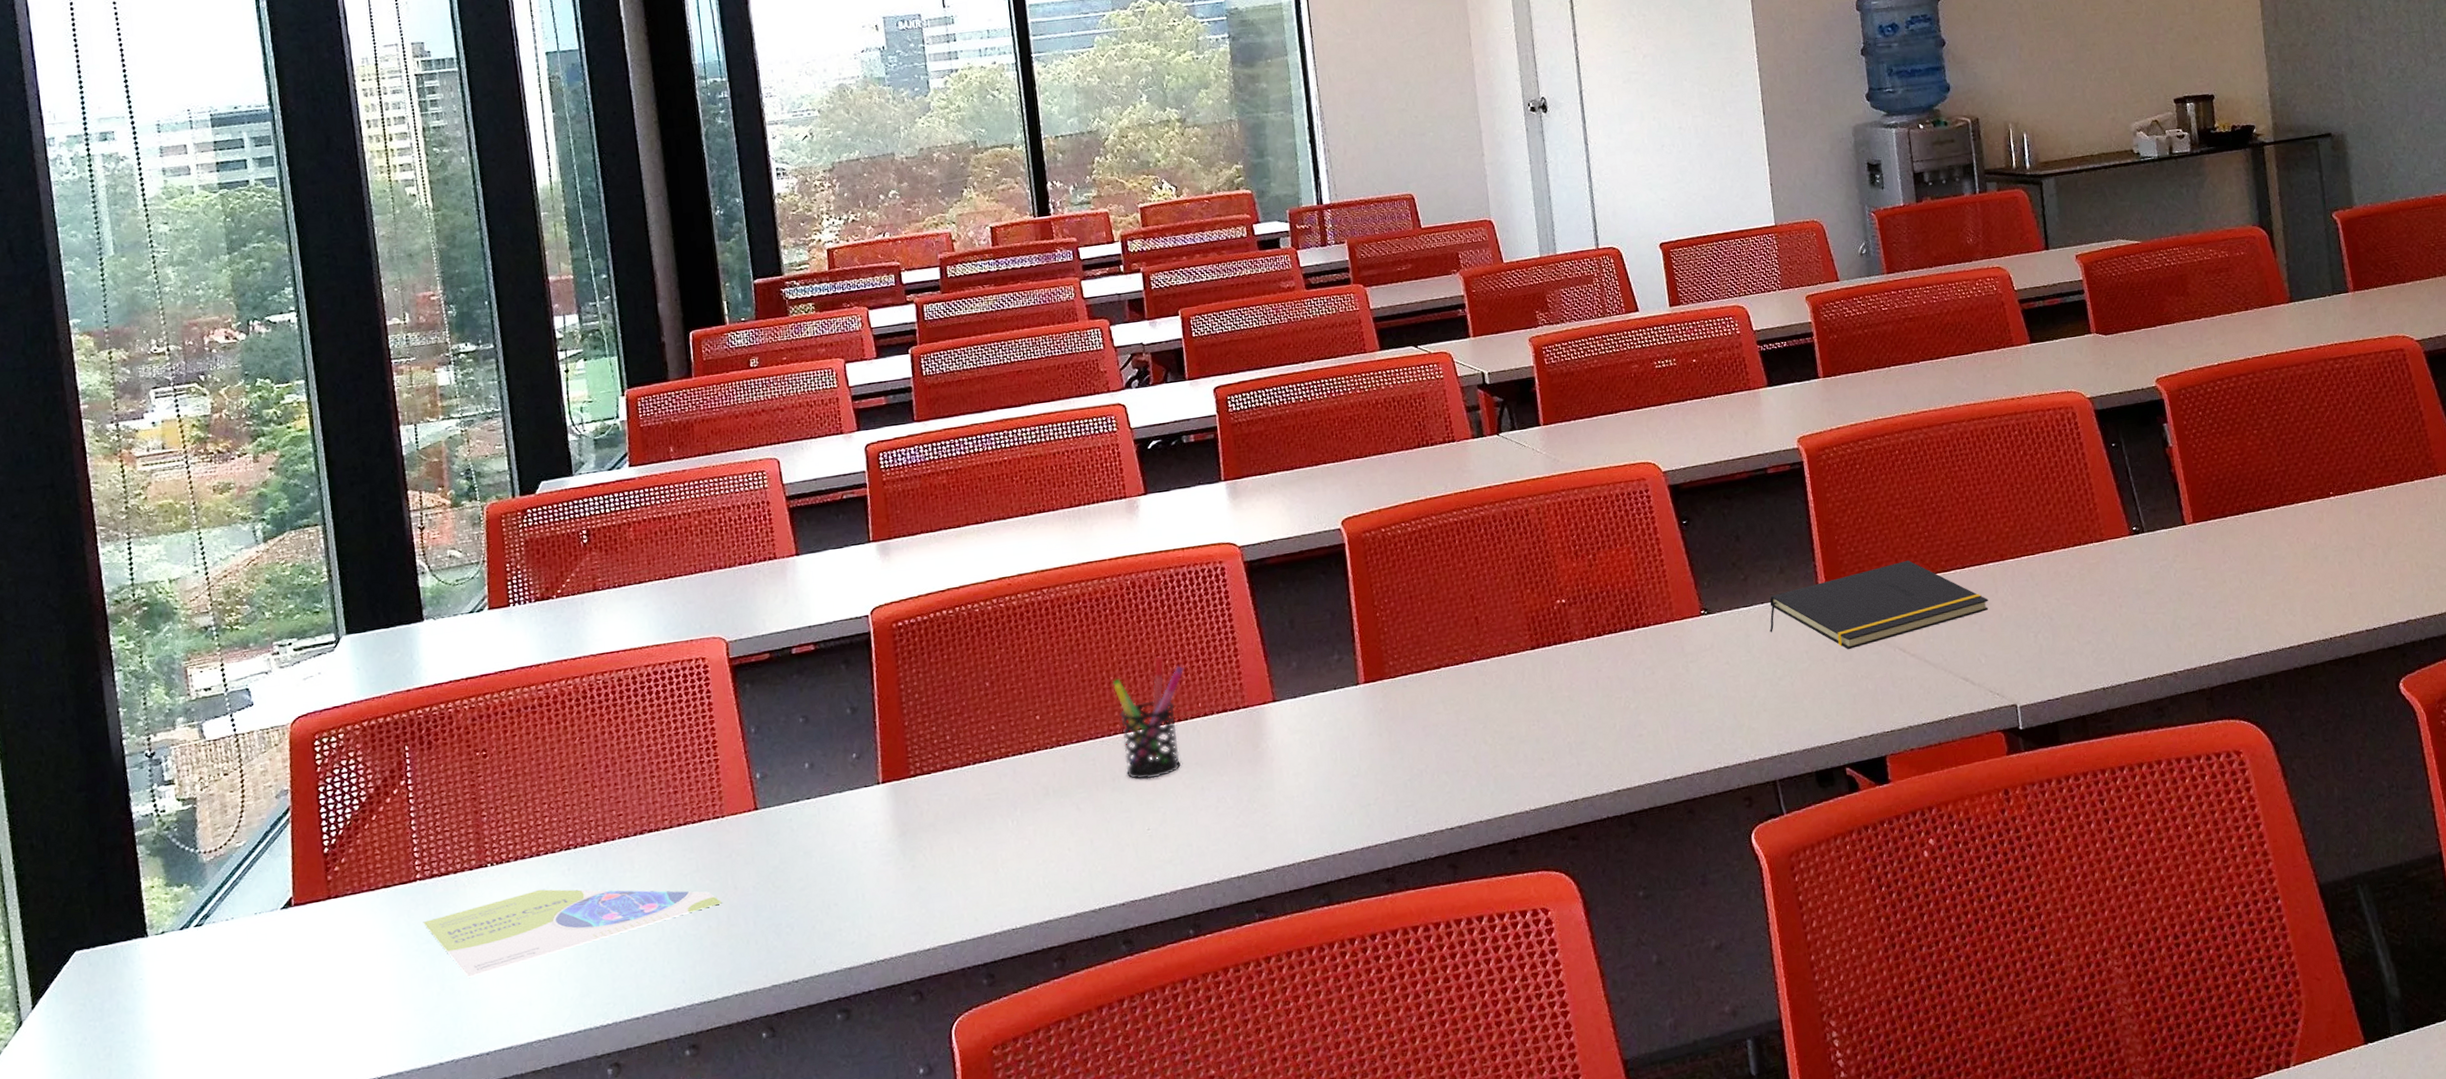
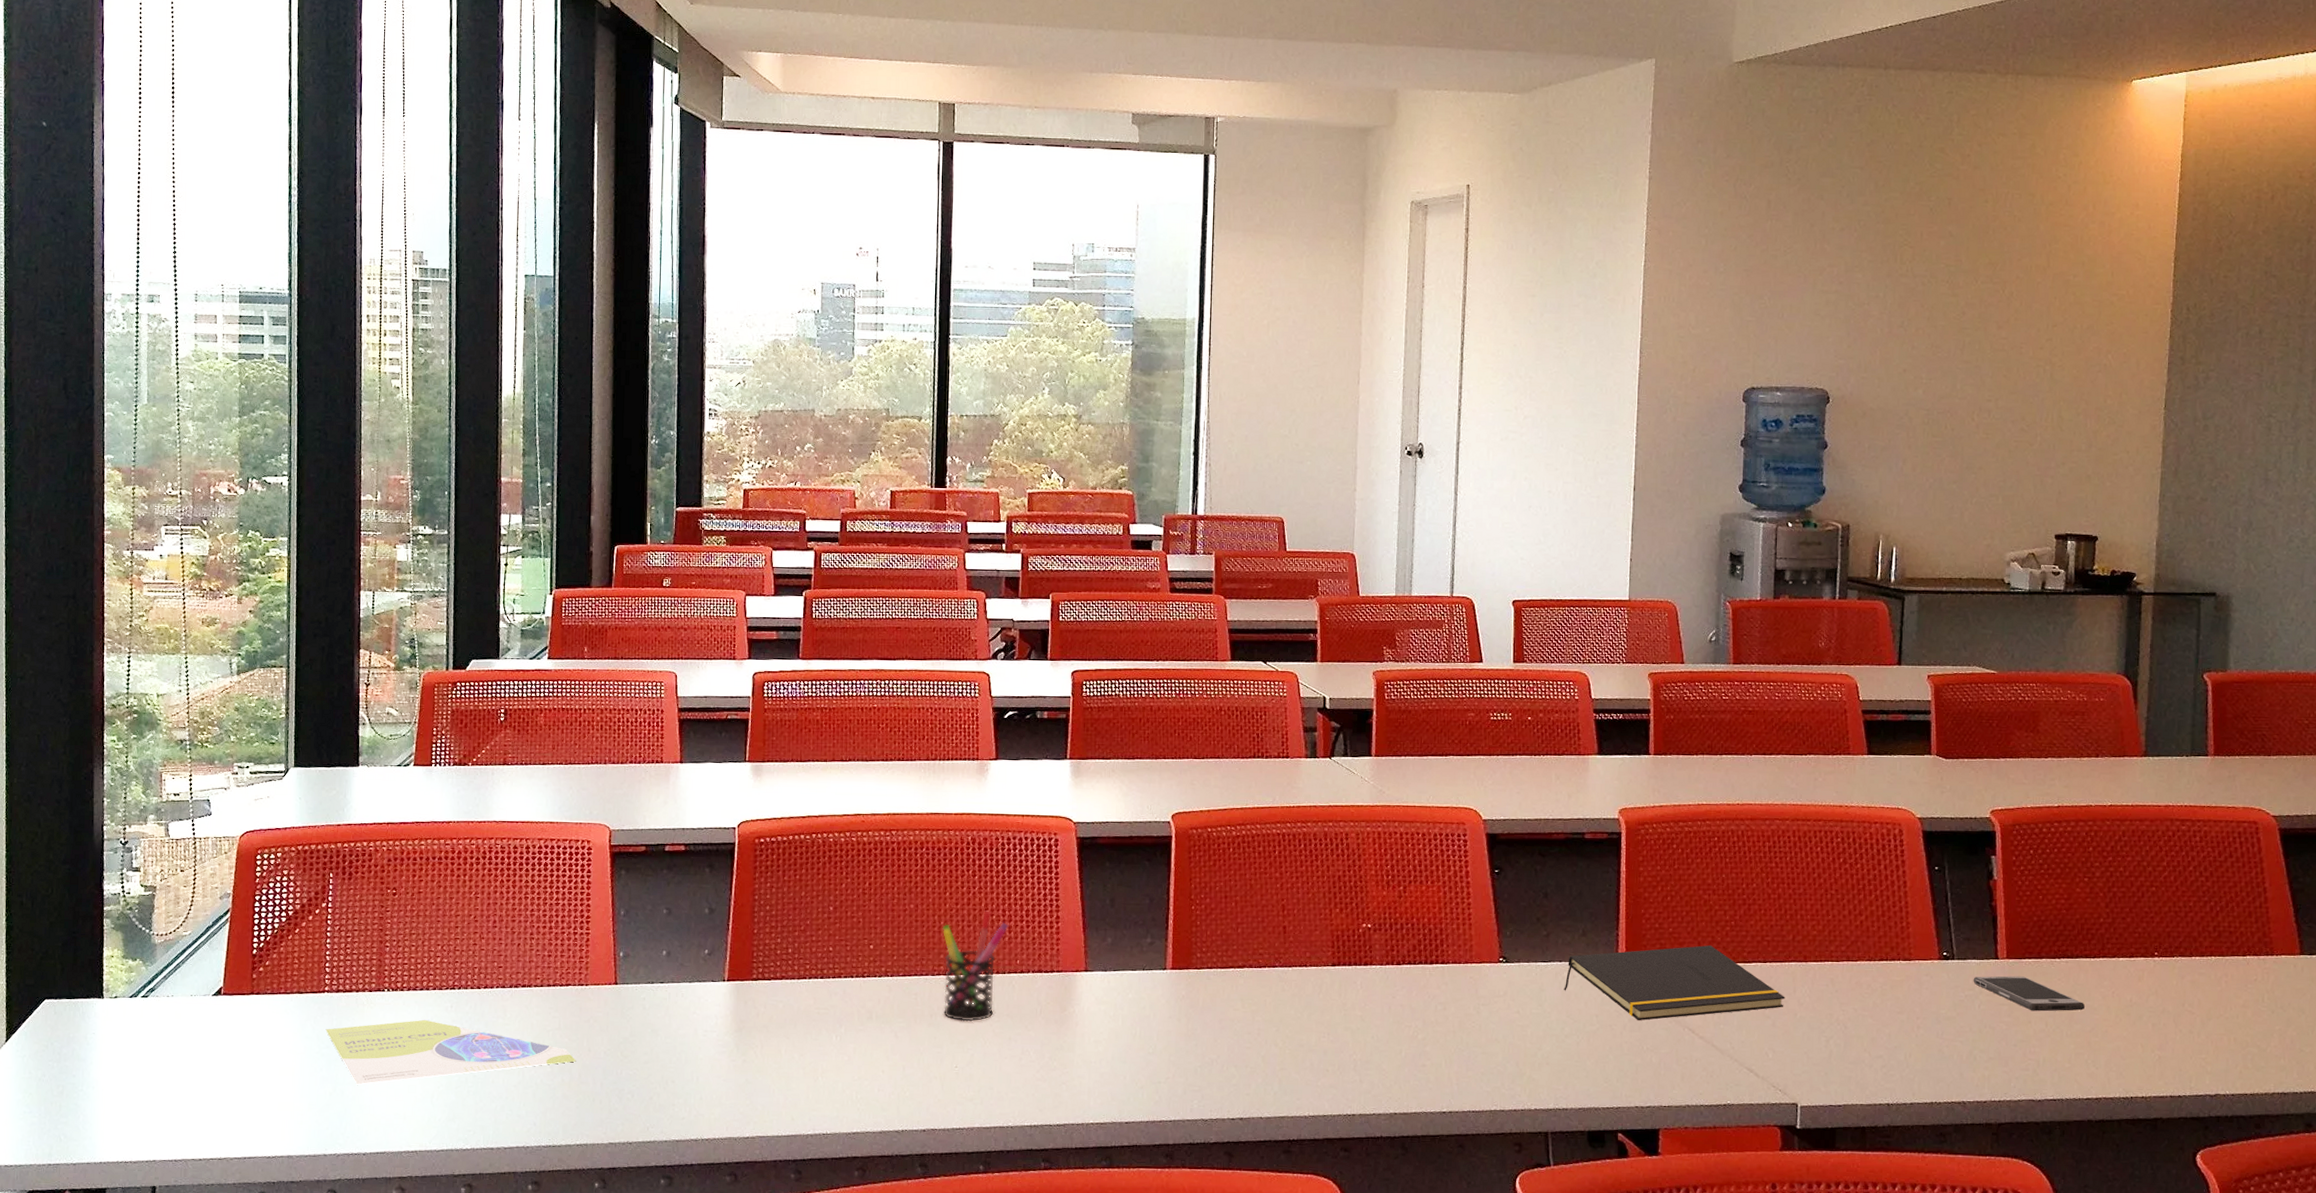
smartphone: none [2165,537,2274,571] -> present [1973,975,2086,1012]

